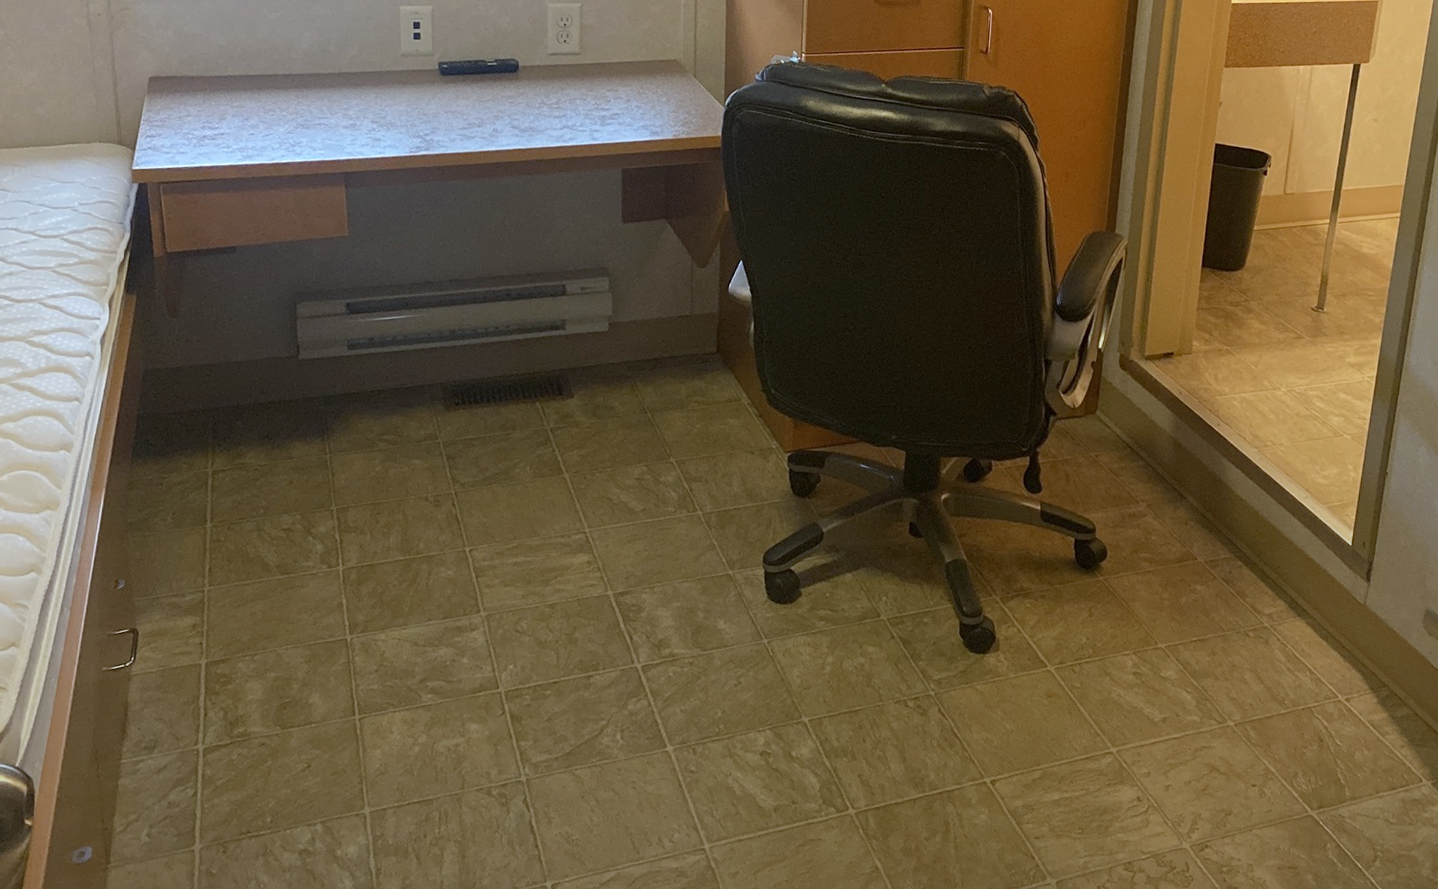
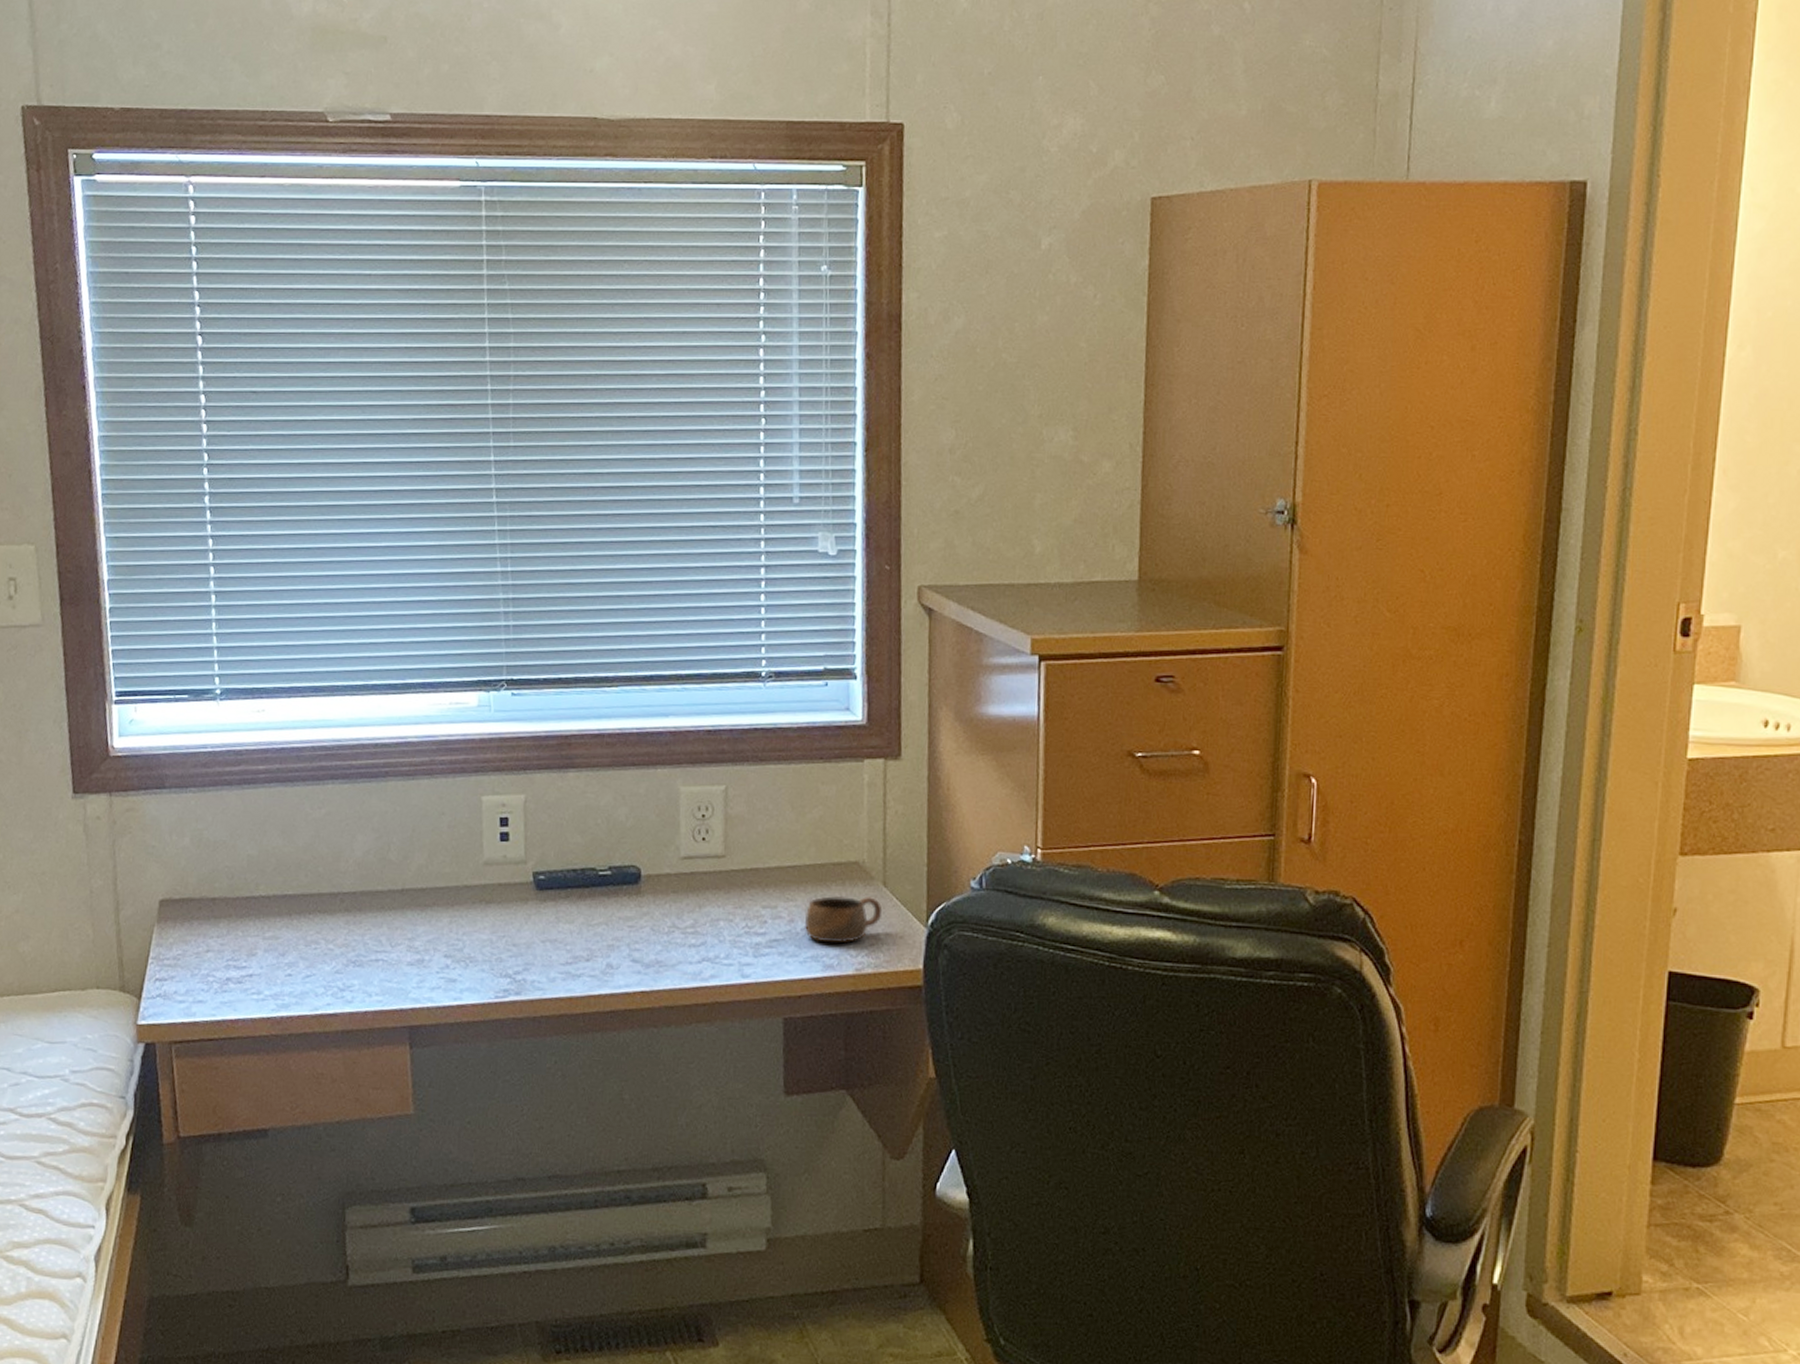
cup: none [637,83,693,117] -> present [804,896,883,944]

